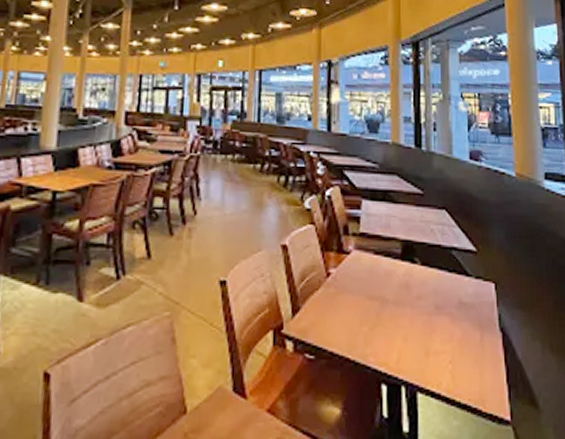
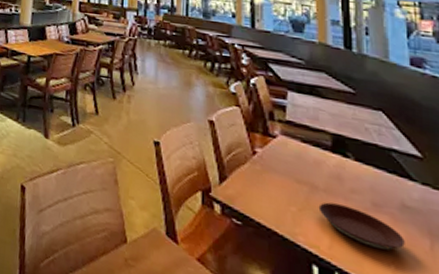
plate: none [388,314,460,352] -> present [318,202,405,251]

